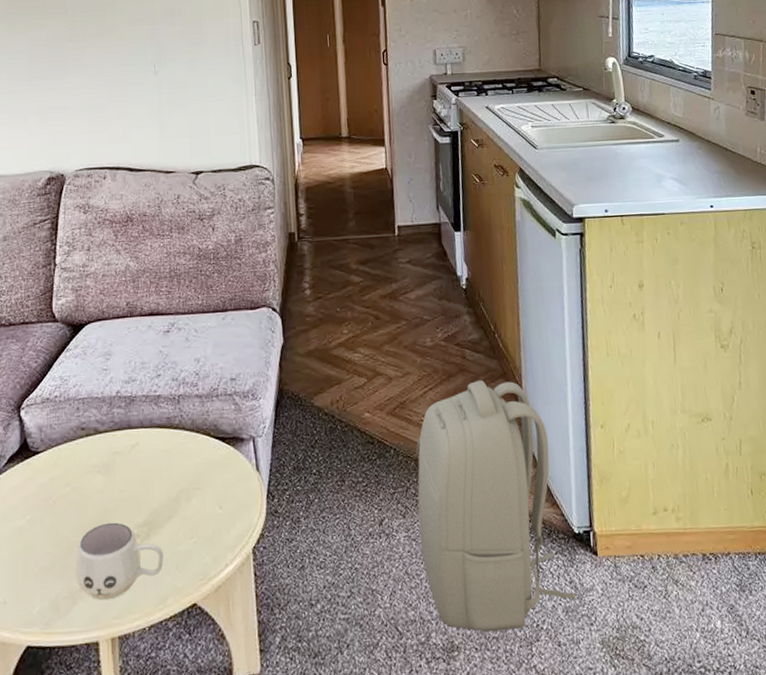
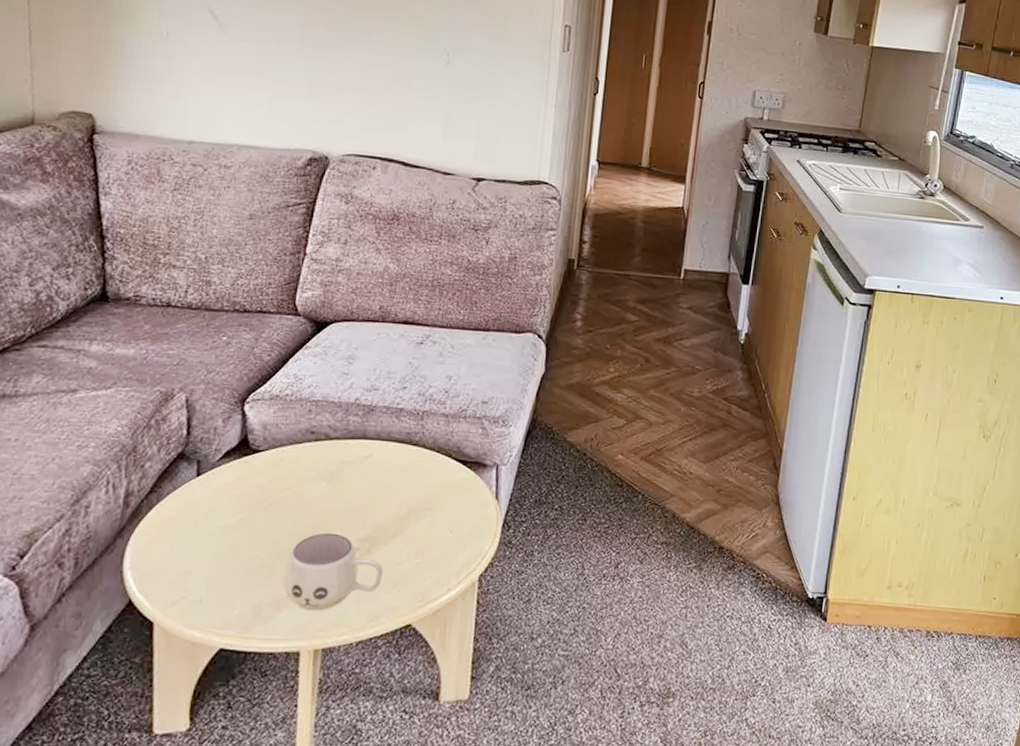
backpack: present [415,379,576,633] -> none [653,437,799,683]

